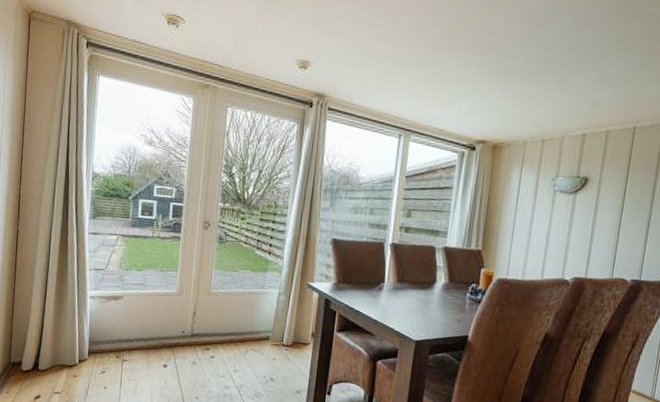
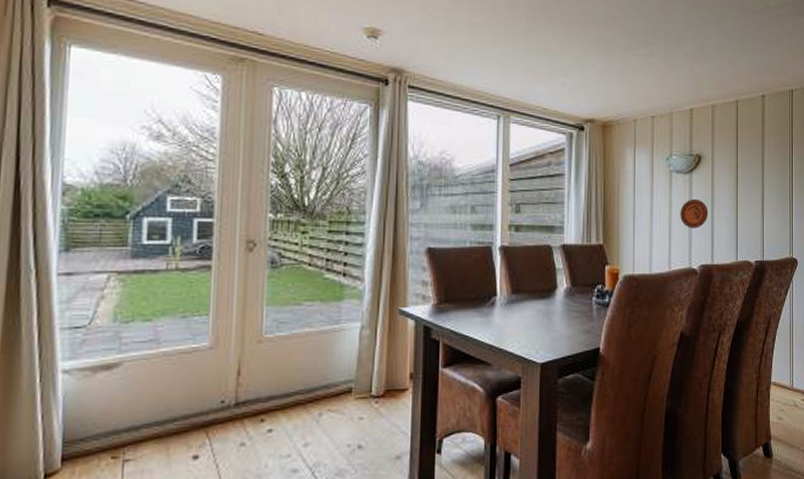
decorative plate: none [558,217,589,245] -> present [680,198,709,229]

